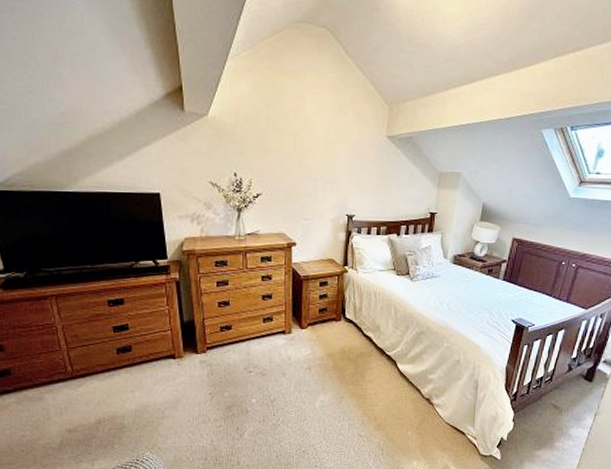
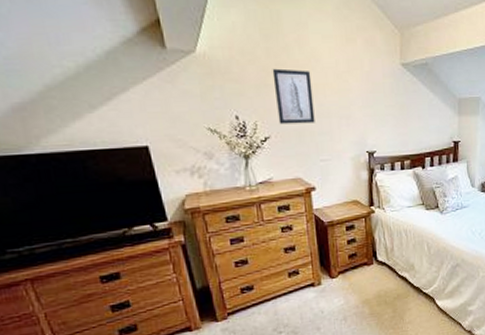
wall art: none [270,133,304,185] -> present [272,68,315,125]

